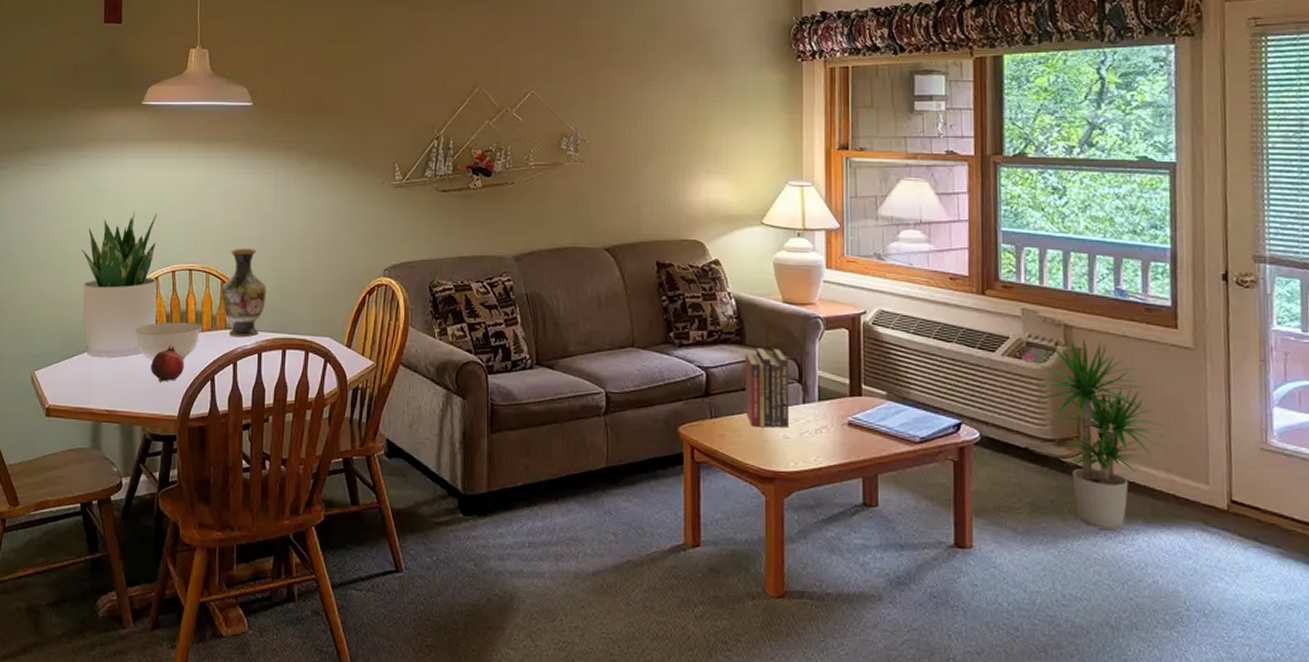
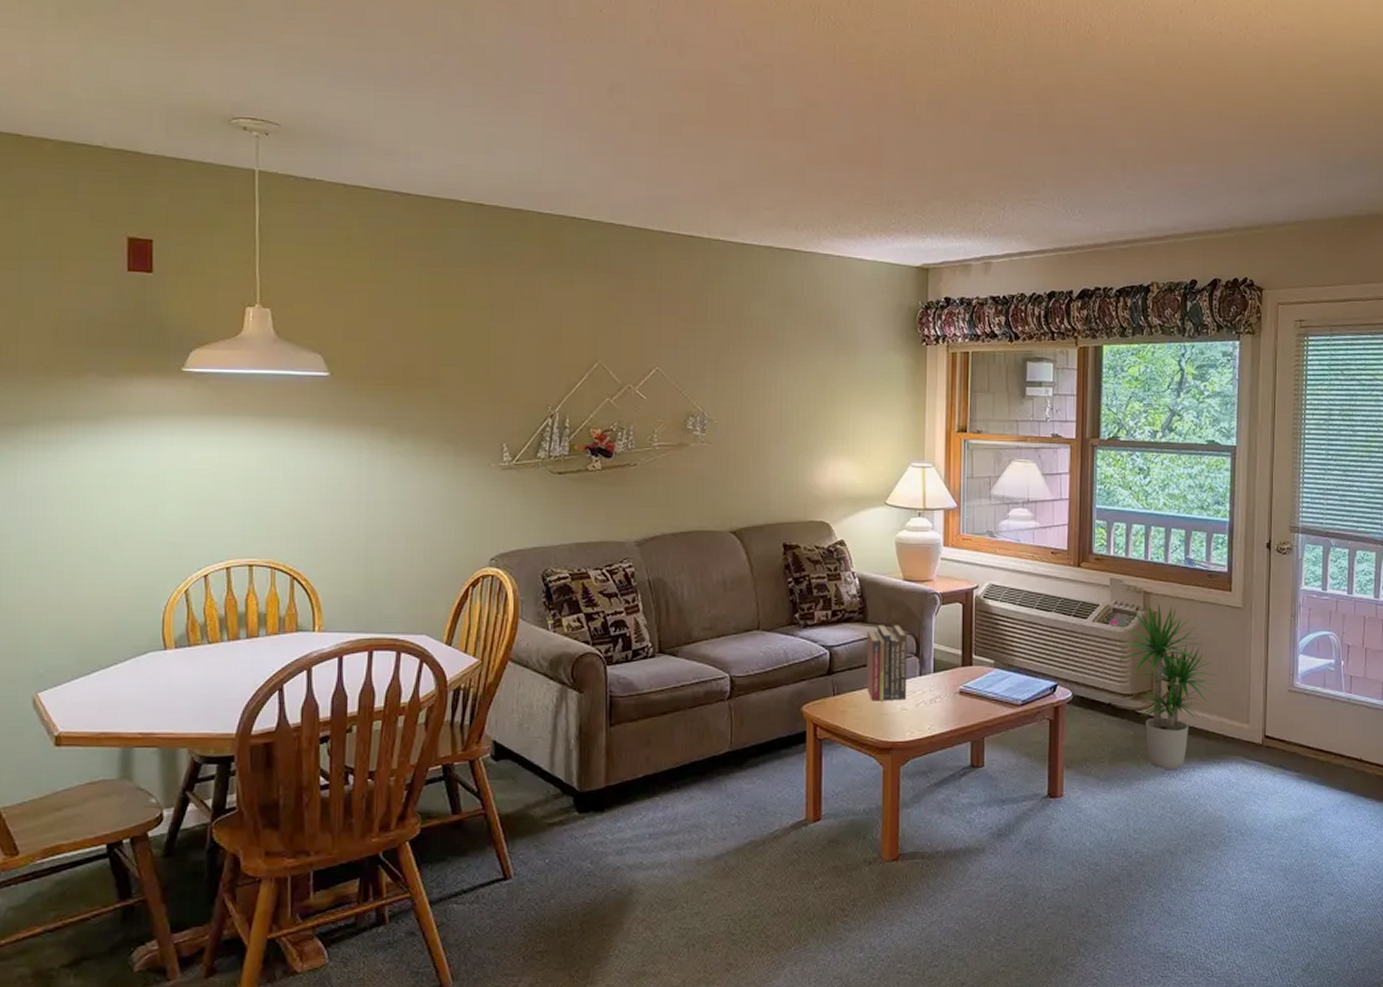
planter: present [81,211,158,358] -> none [101,498,207,672]
bowl: present [135,321,200,362] -> none [178,626,264,673]
fruit: present [151,344,184,382] -> none [199,652,244,696]
vase: present [220,248,266,338] -> none [289,539,348,640]

